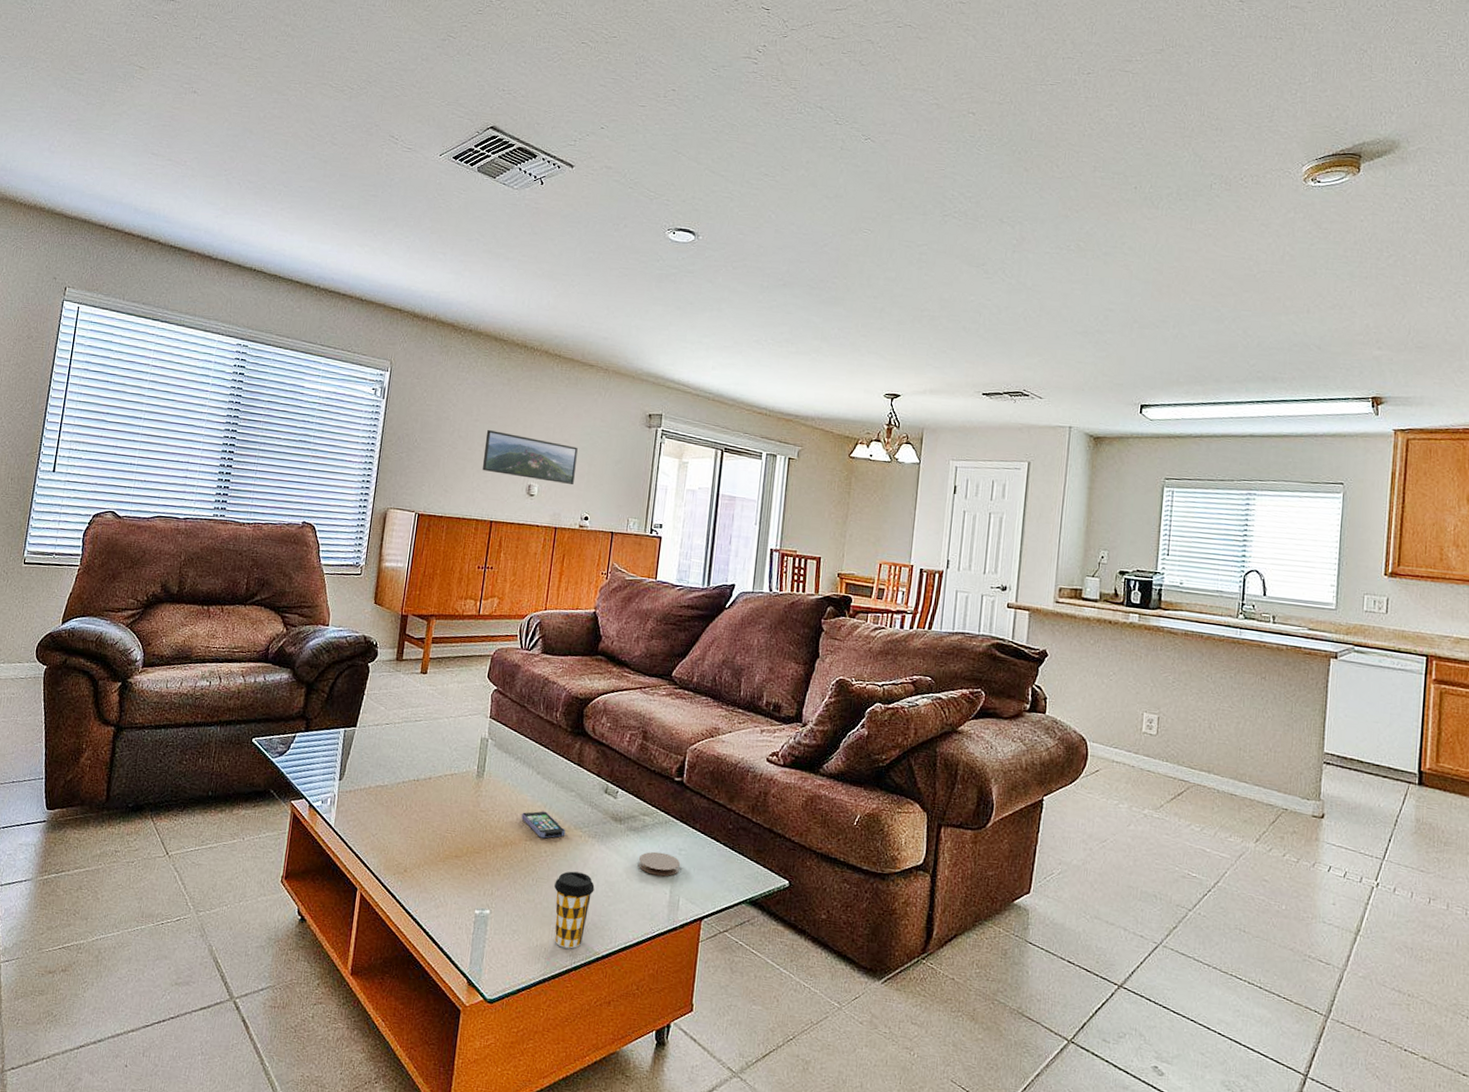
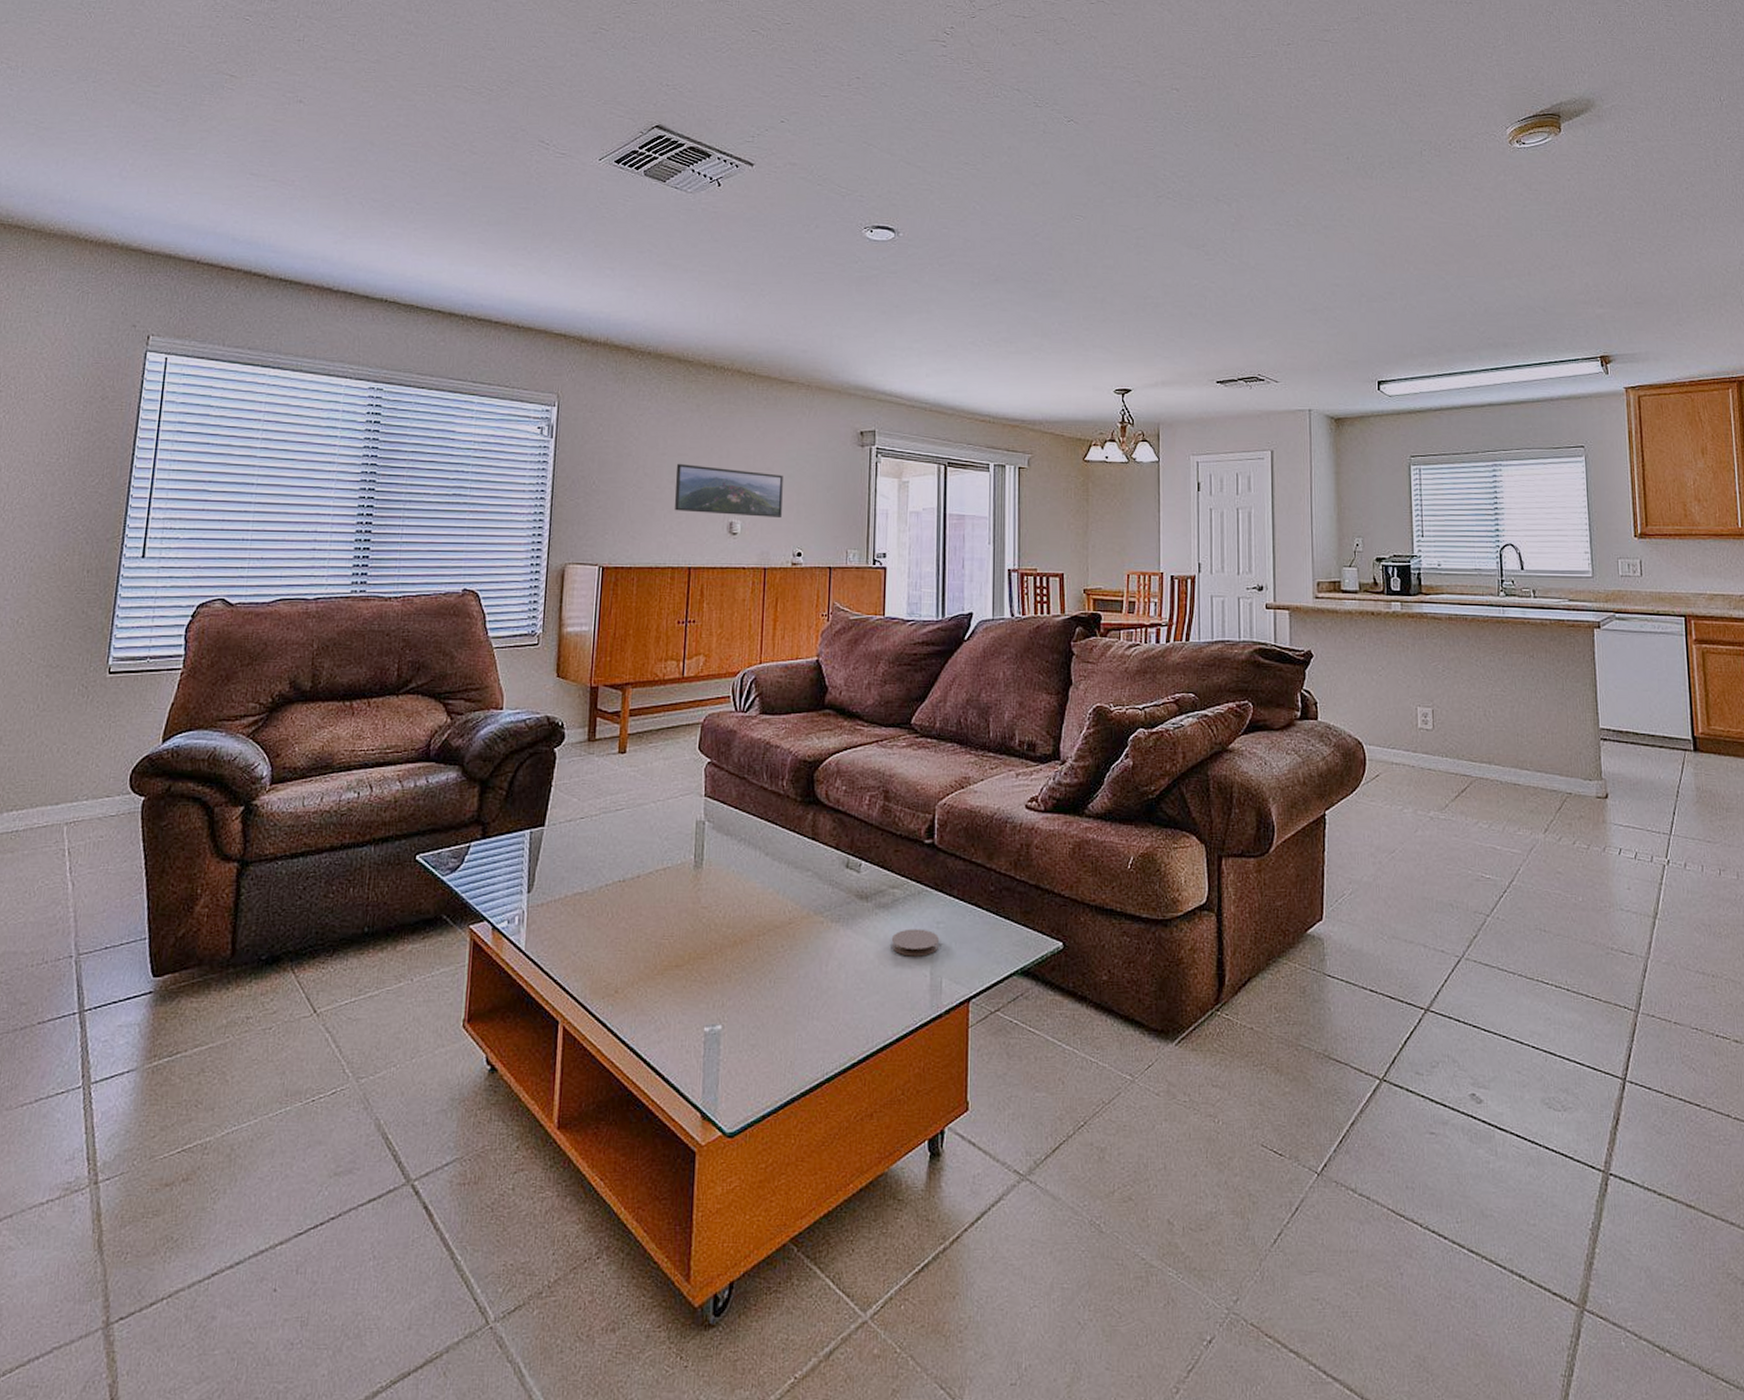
smartphone: present [521,811,566,839] -> none [751,898,804,930]
coffee cup: present [554,871,595,949] -> none [796,965,843,1058]

